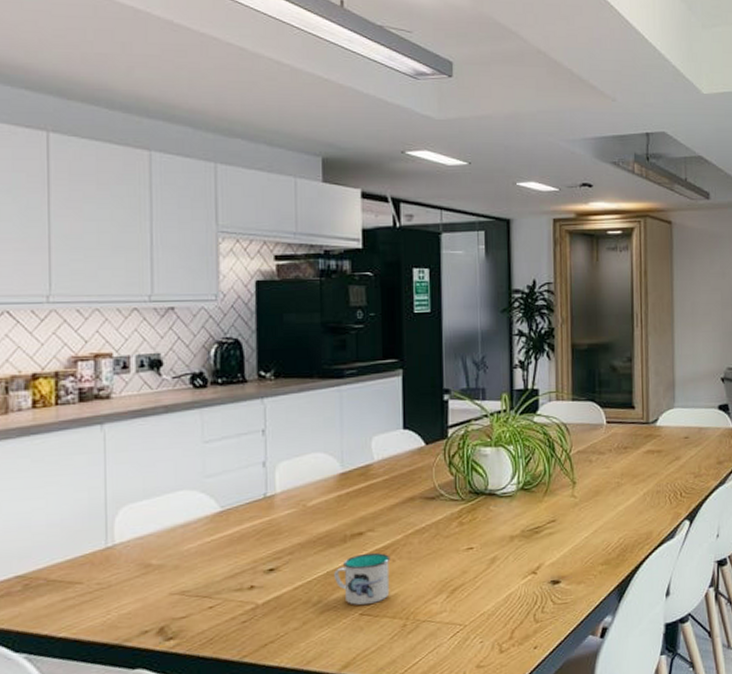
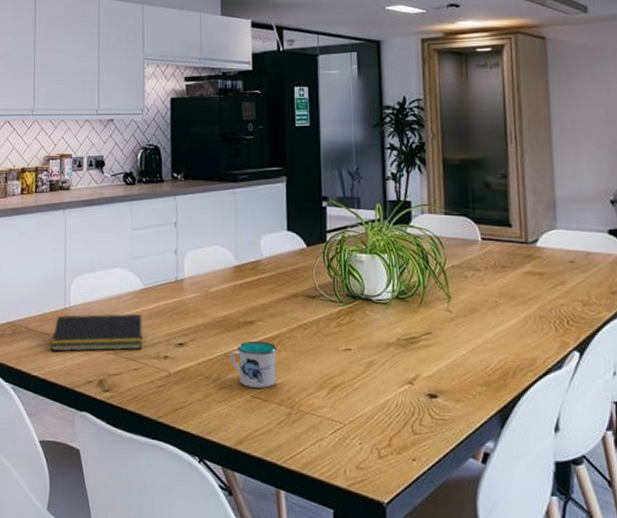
notepad: none [86,541,220,603] -> present [51,313,142,352]

